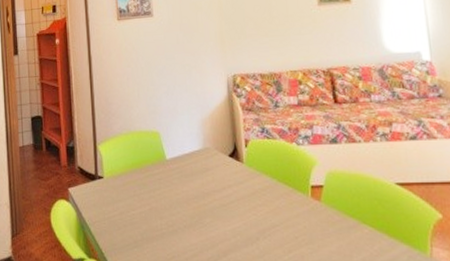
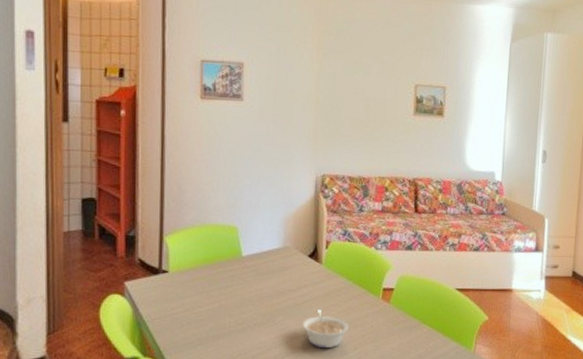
legume: none [231,210,279,252] -> present [302,310,349,349]

